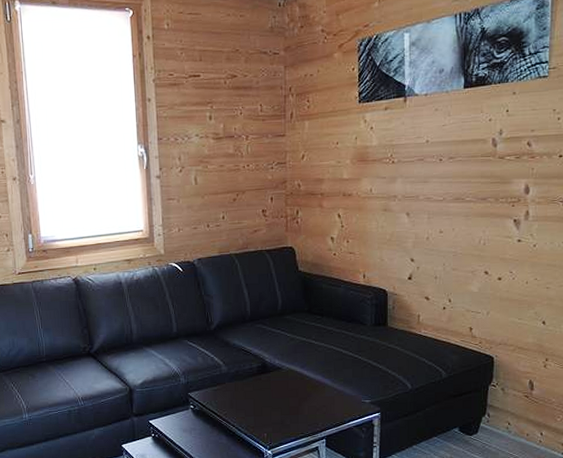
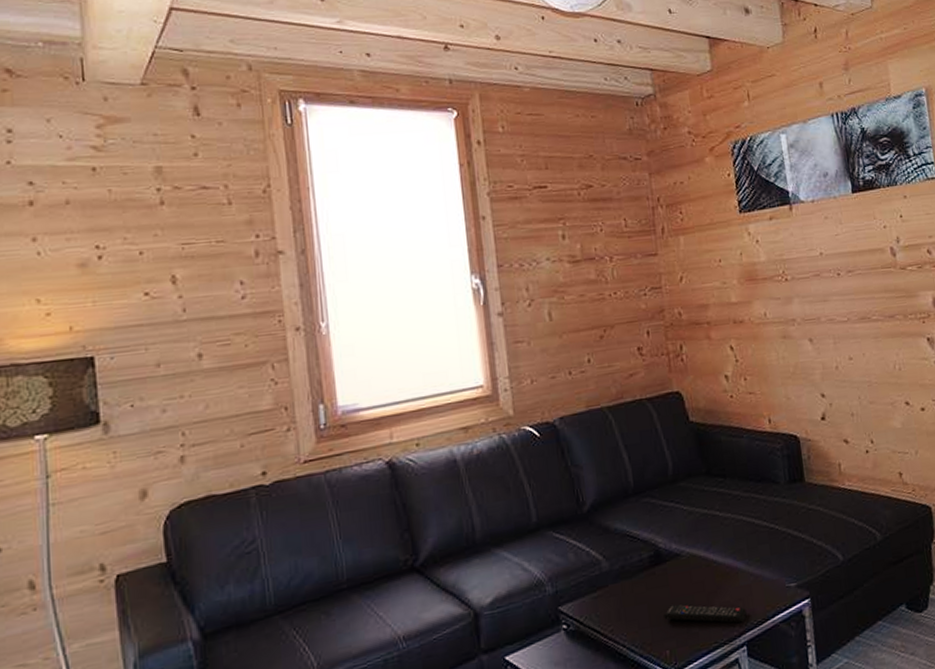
remote control: none [265,403,328,423] -> present [664,604,747,623]

